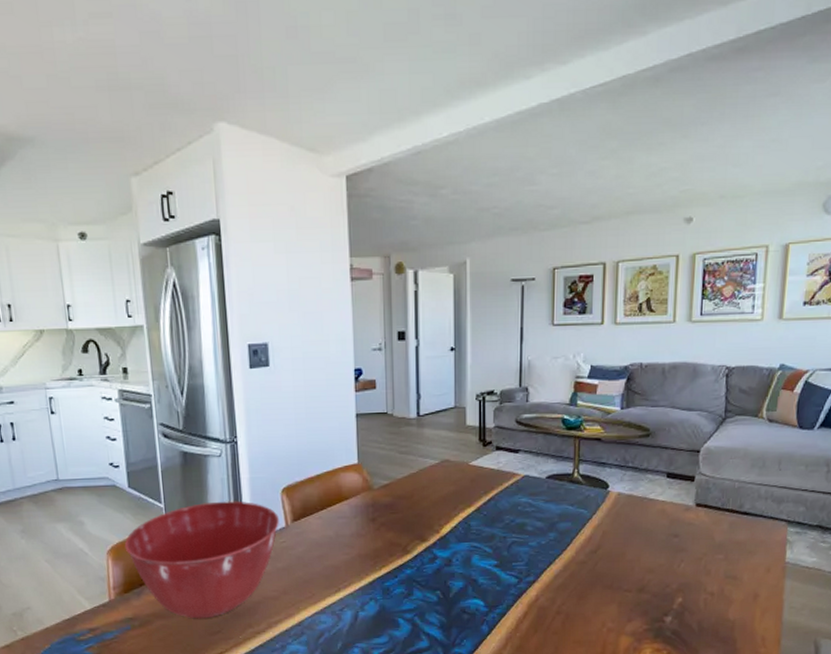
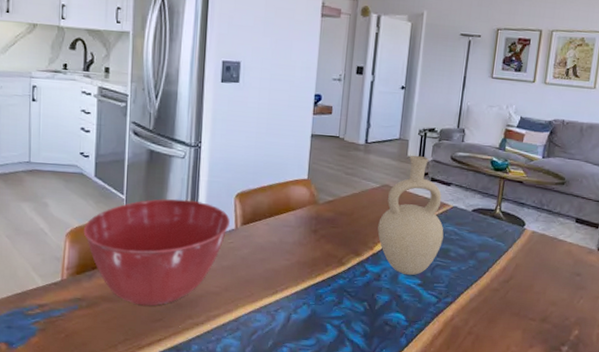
vase: none [442,423,517,556] -> present [377,155,444,275]

